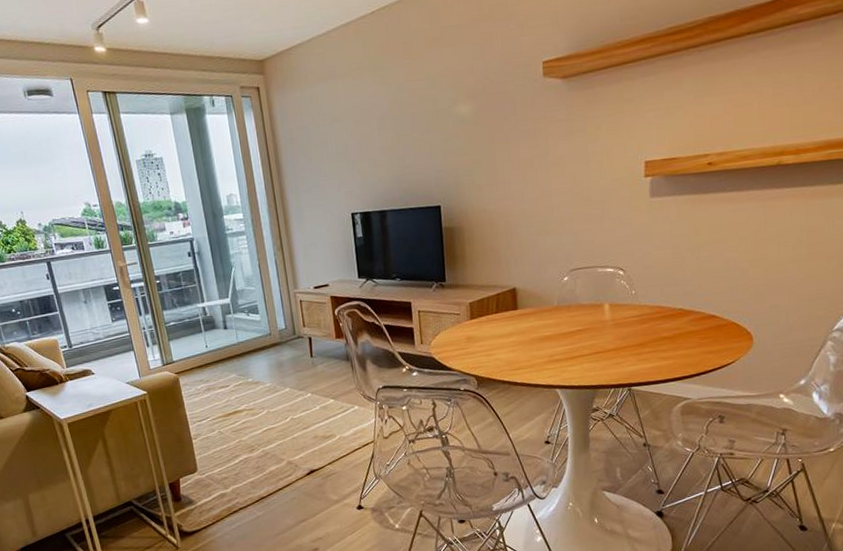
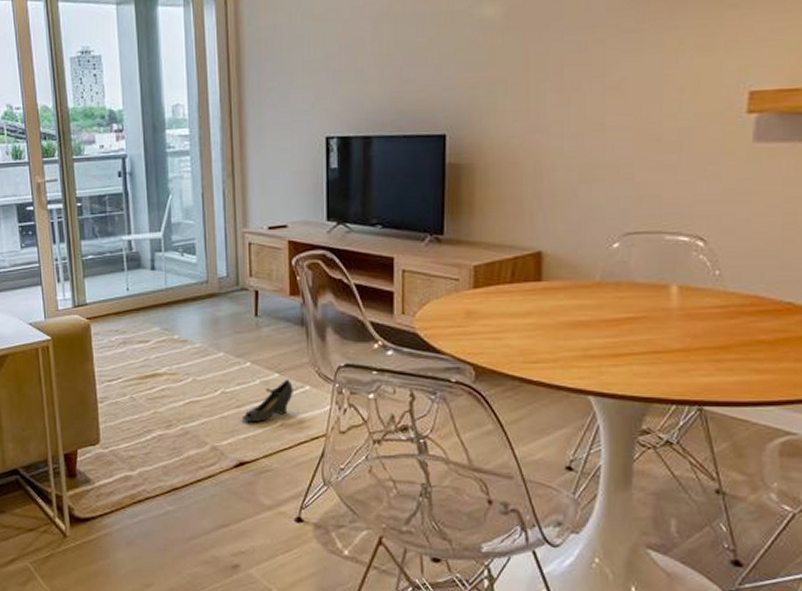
shoe: none [309,402,346,439] -> present [243,378,293,422]

